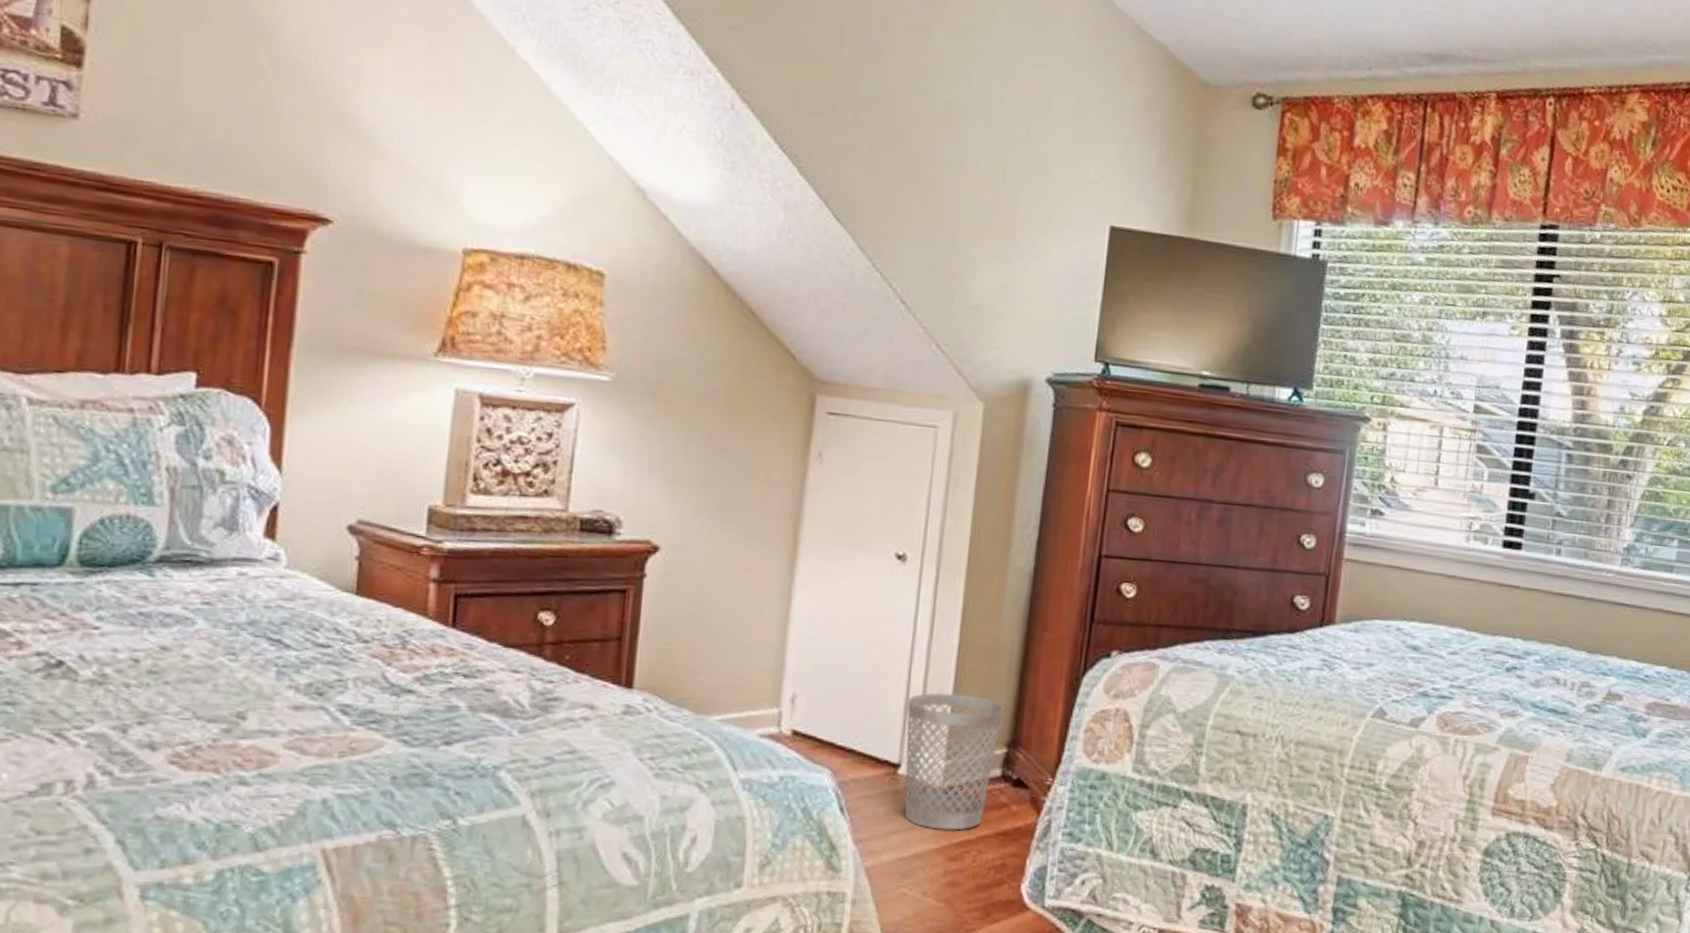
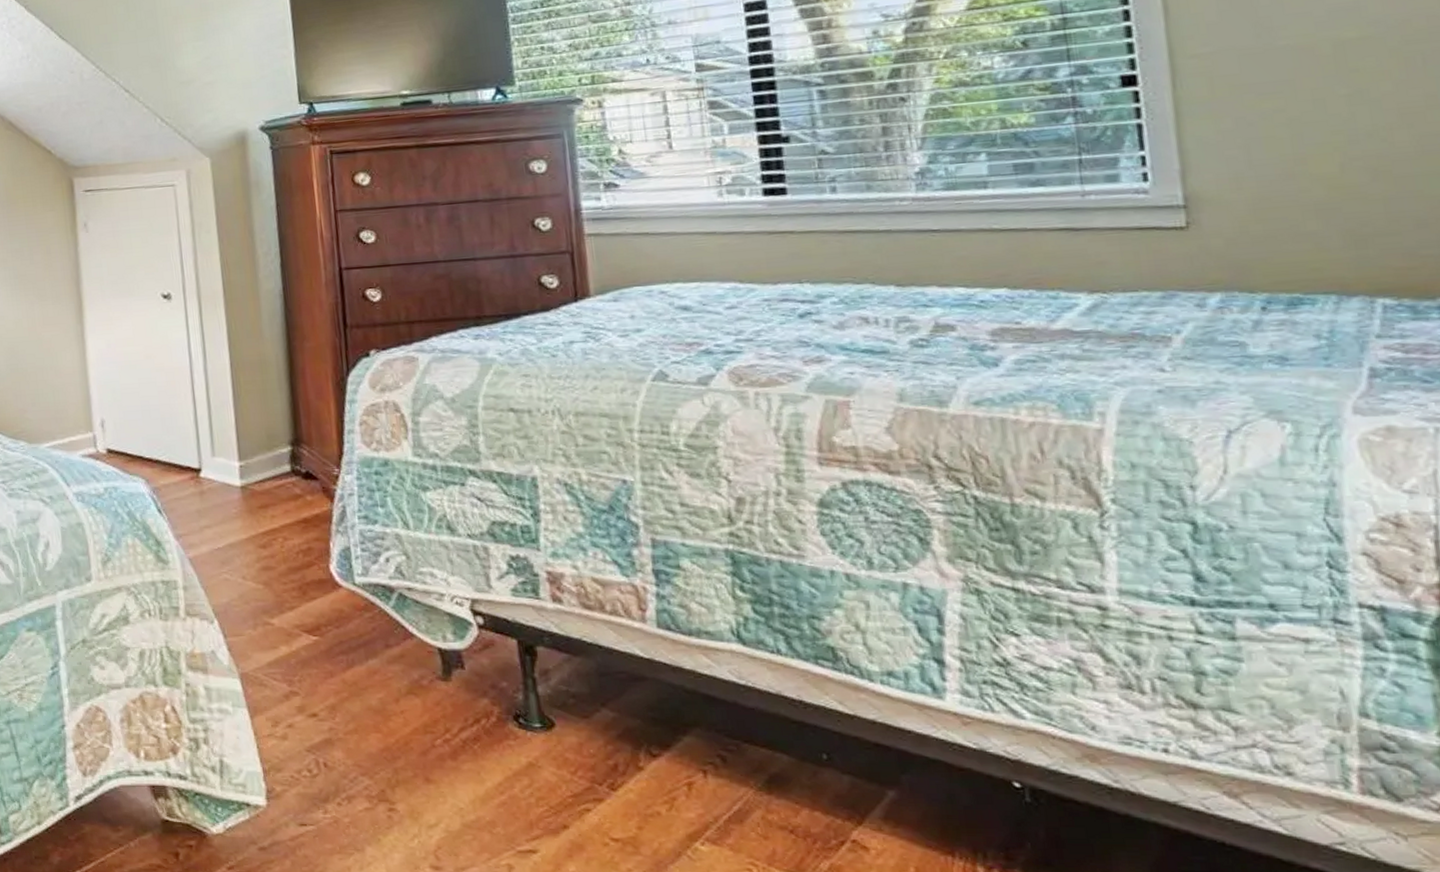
wastebasket: present [904,693,1003,831] -> none [196,404,283,522]

